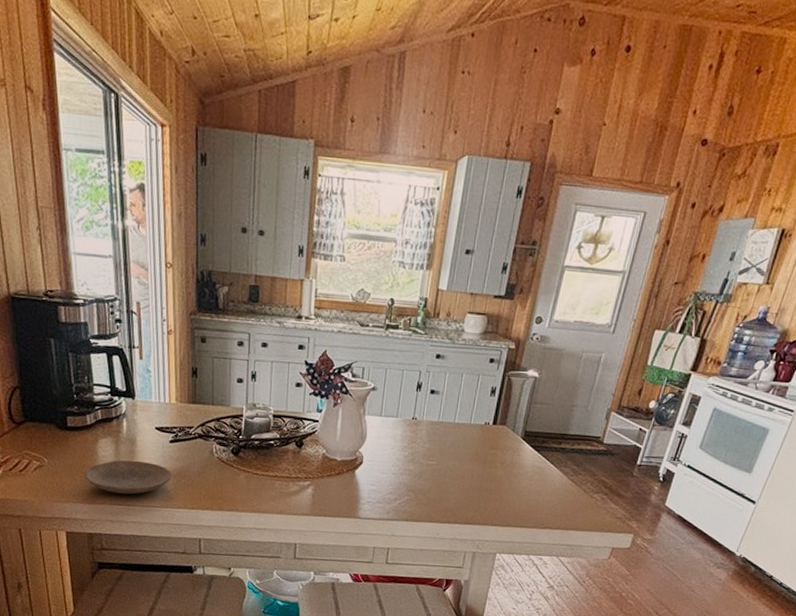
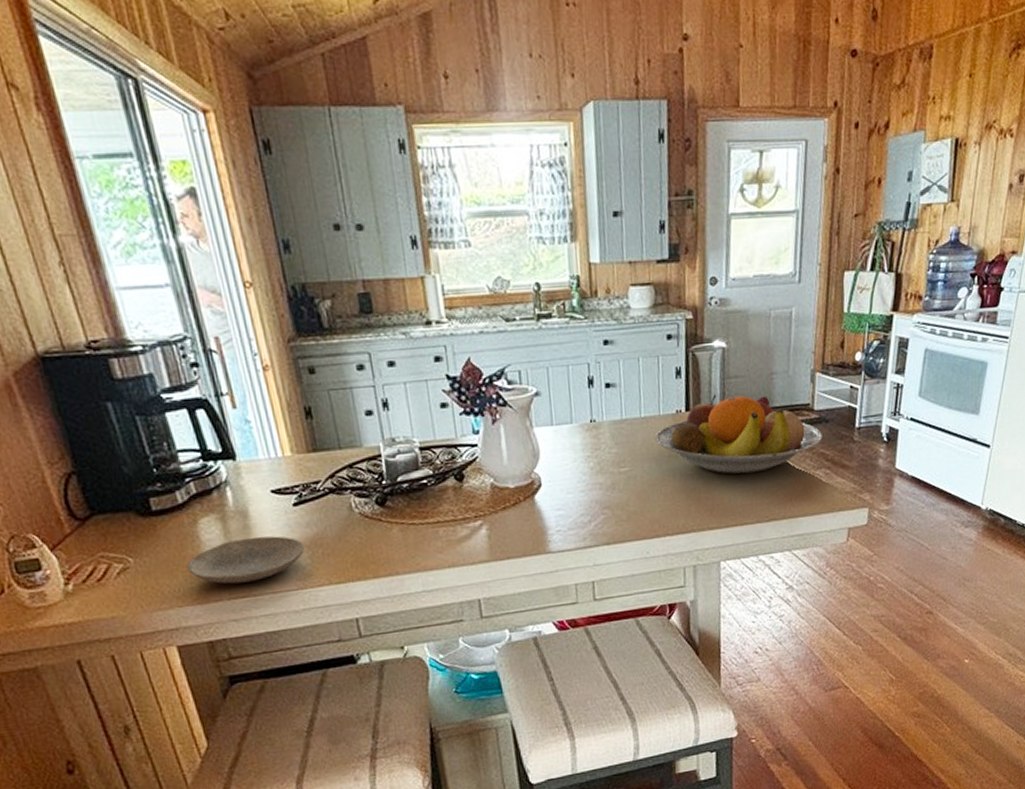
fruit bowl: none [463,414,606,487] -> present [655,394,822,474]

